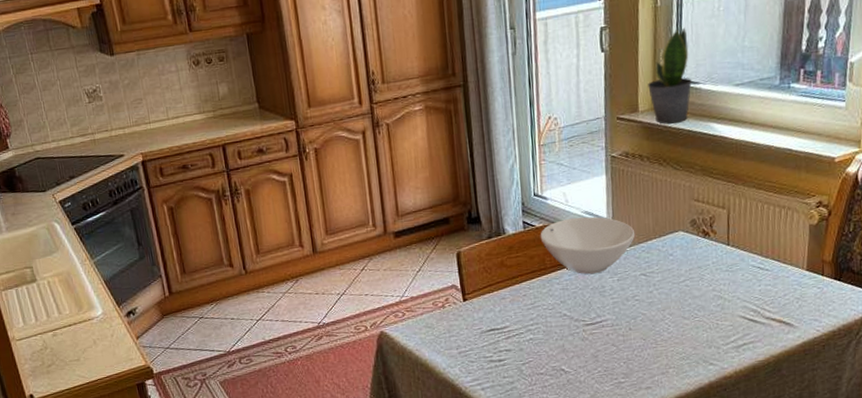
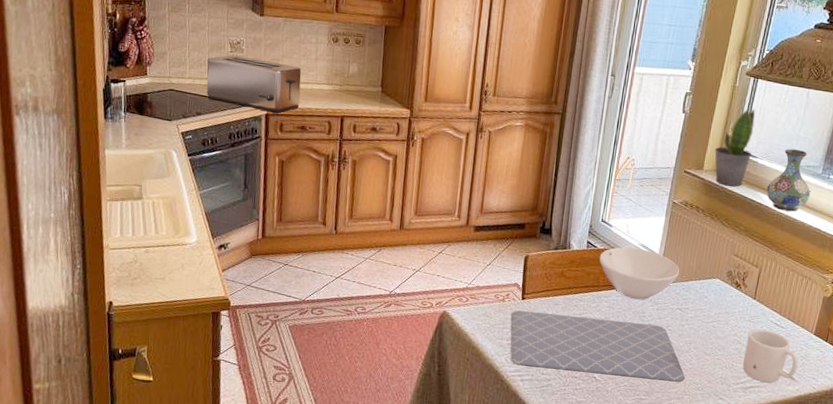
toaster: none [66,101,175,160] -> present [206,55,302,113]
placemat: none [455,298,665,373] -> present [510,310,685,382]
vase: none [717,62,771,138] -> present [766,149,811,212]
mug: none [728,276,794,336] -> present [743,329,798,383]

